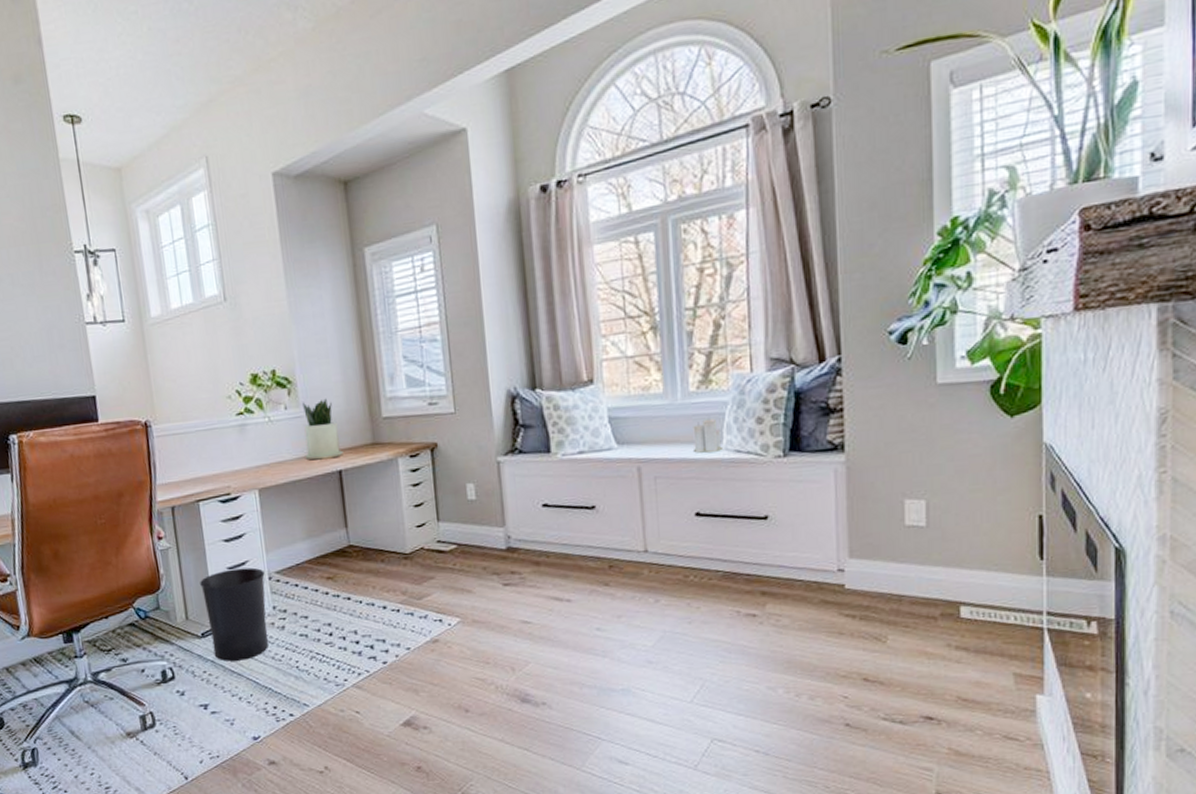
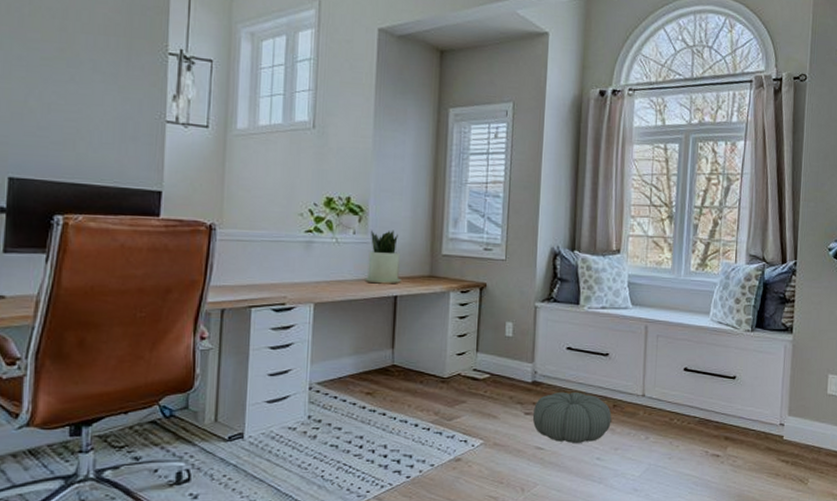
waste bin: present [200,567,269,661] -> none [237,376,306,466]
pouf: none [512,555,609,614] -> present [532,392,612,443]
candle: present [692,418,724,454] -> none [687,294,710,322]

